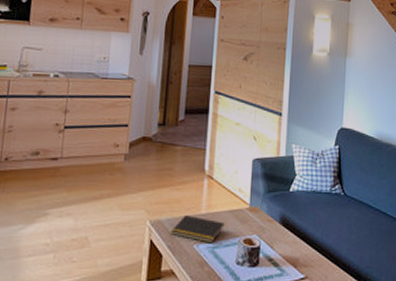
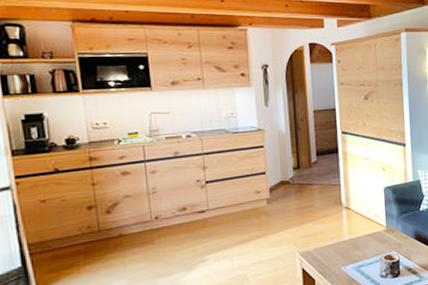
notepad: present [170,215,225,244] -> none [319,243,366,264]

